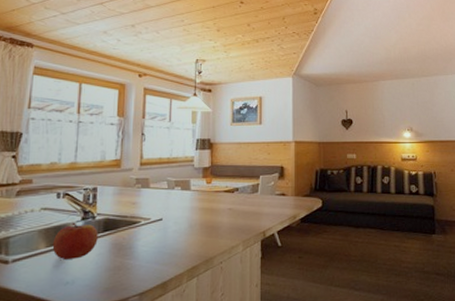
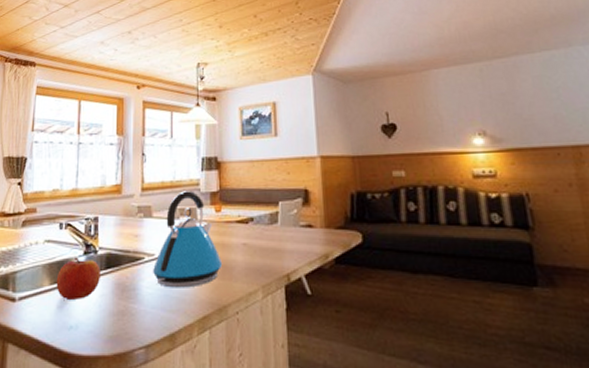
kettle: none [149,166,211,246] -> present [153,191,223,288]

